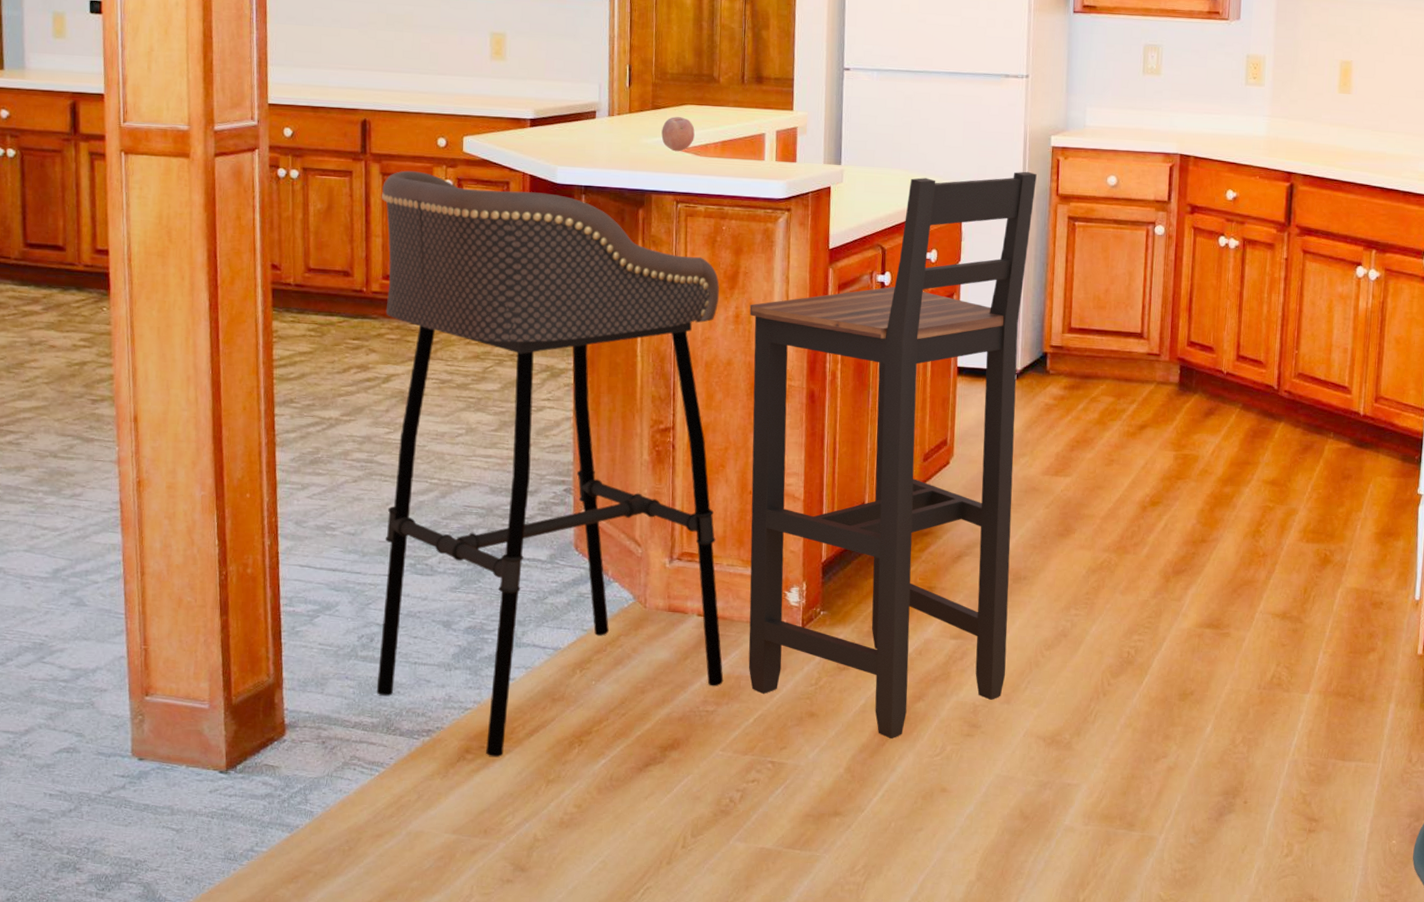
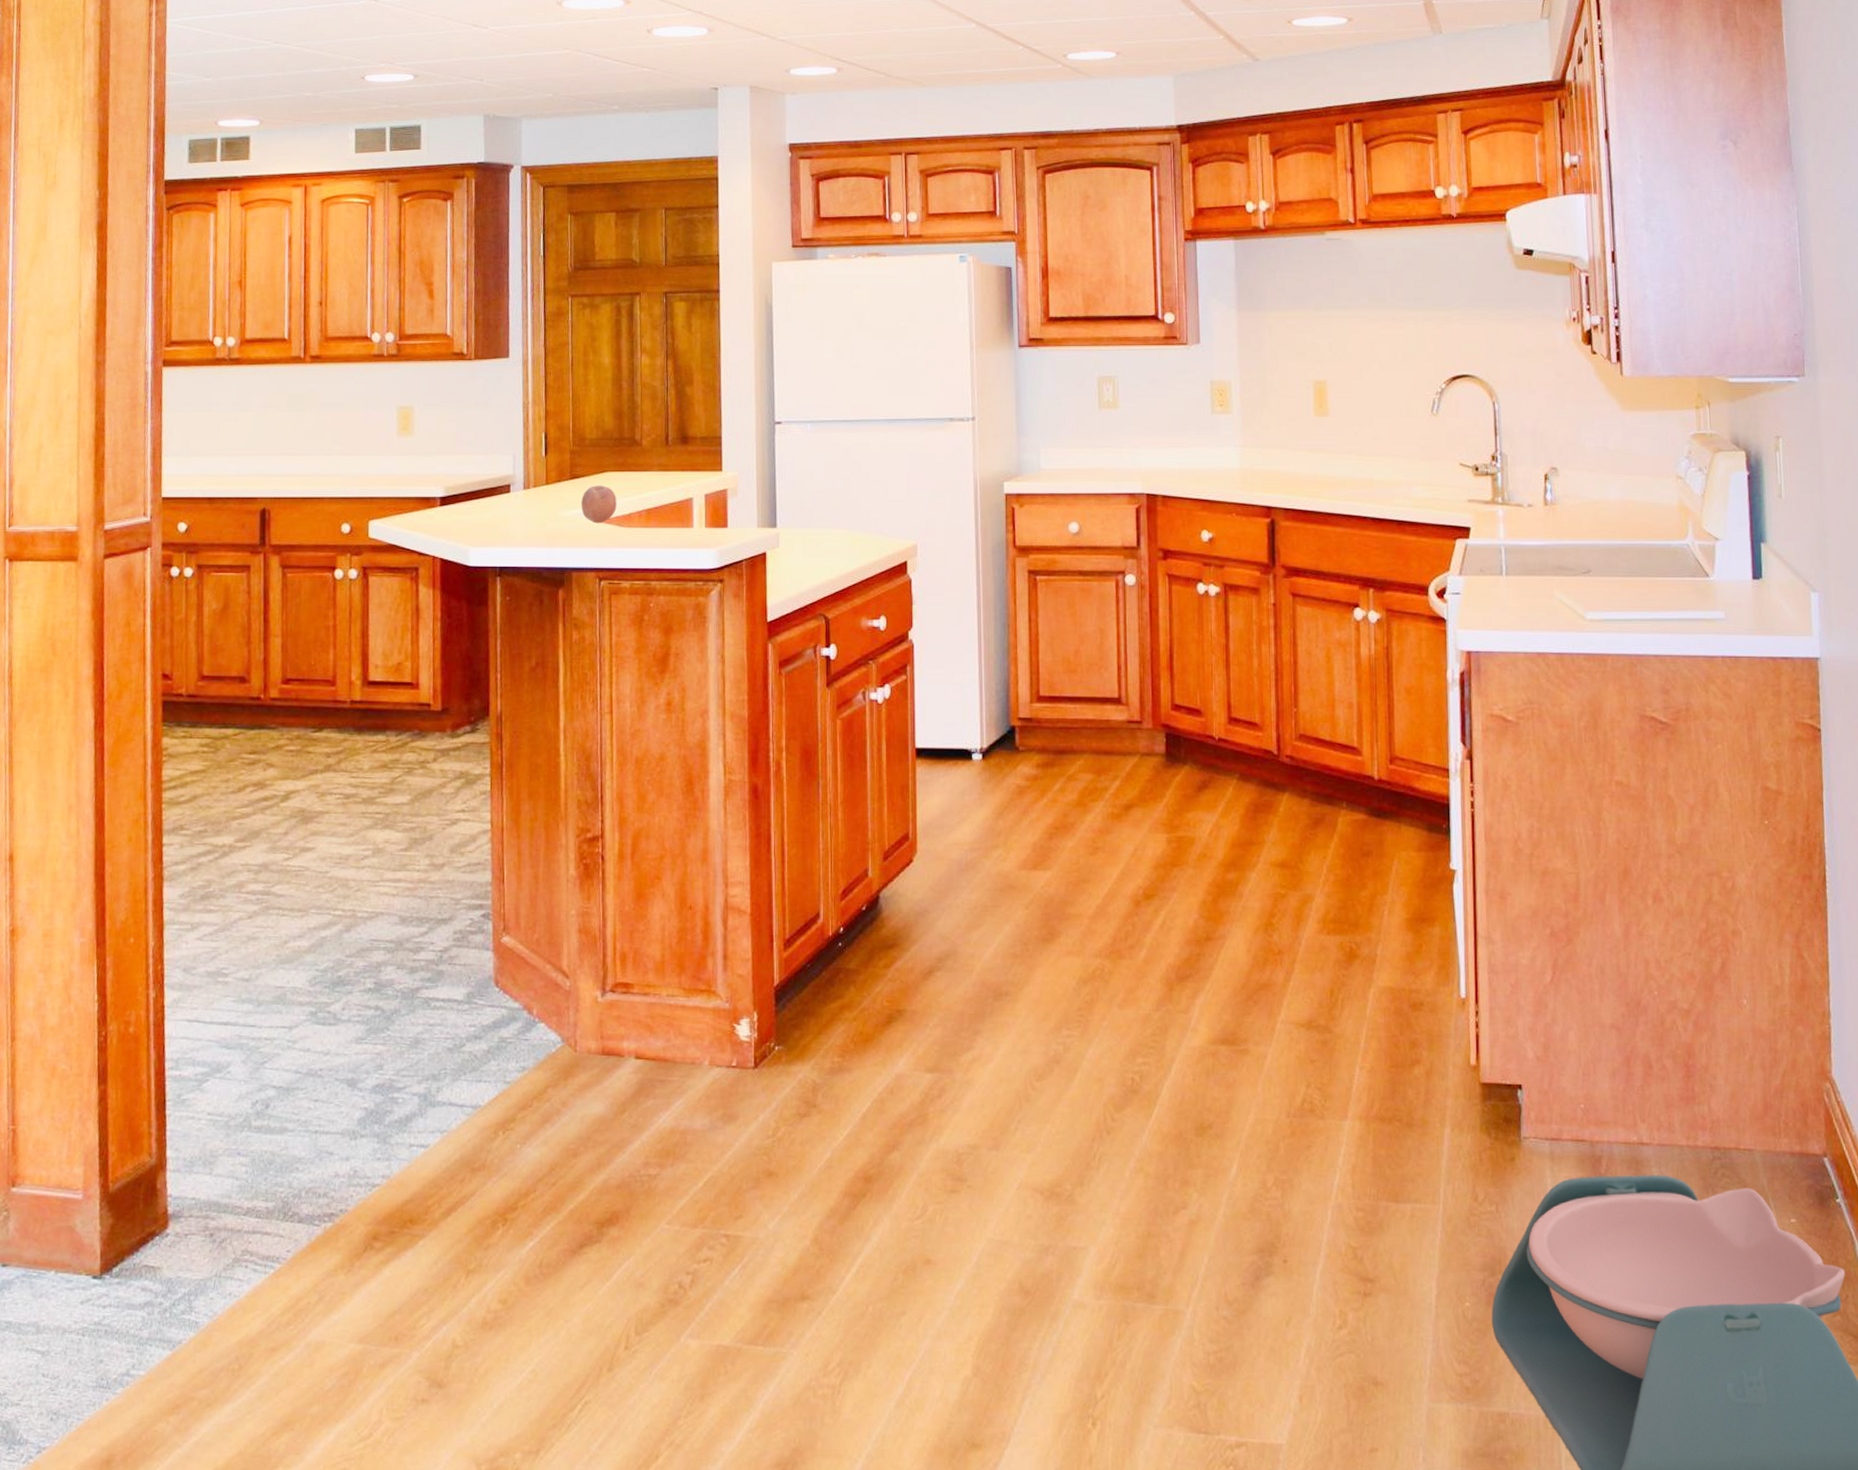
bar stool: present [376,170,724,757] -> none [272,561,667,1243]
bar stool: present [748,171,1037,739] -> none [682,523,992,1200]

